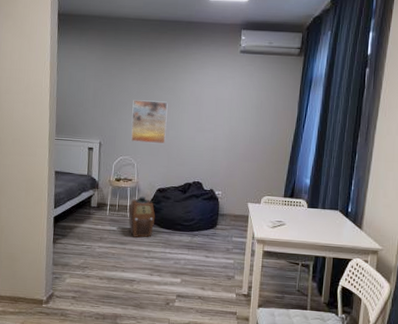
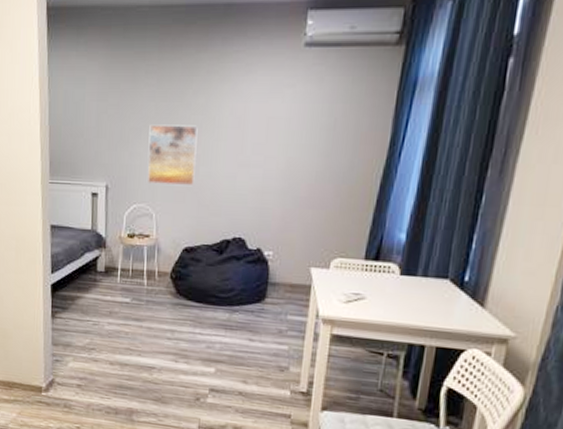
speaker: present [128,195,156,238] -> none [145,257,182,313]

